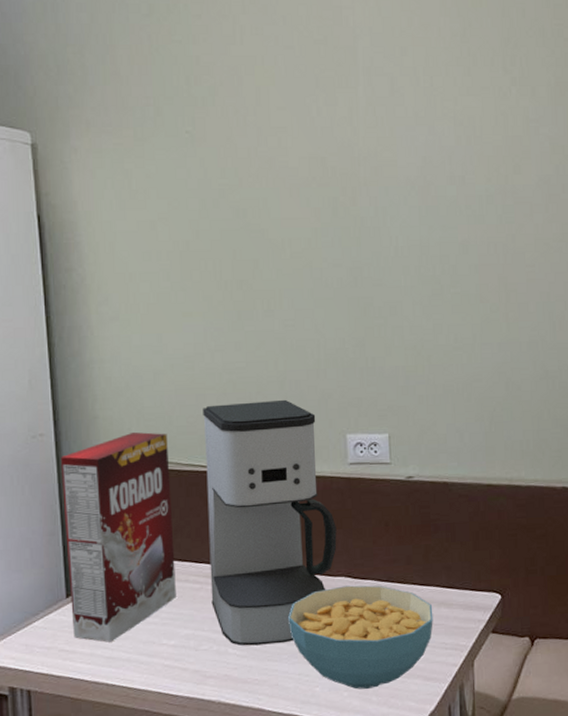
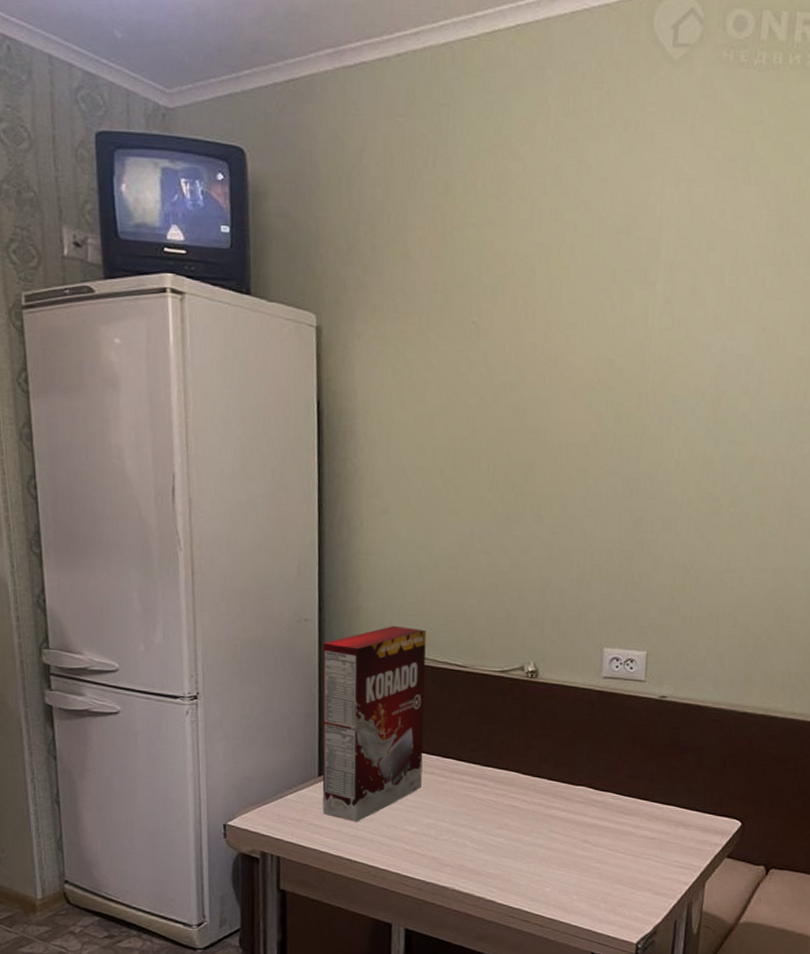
coffee maker: present [203,399,337,646] -> none [454,606,584,843]
cereal bowl: present [287,585,433,690] -> none [526,795,671,895]

